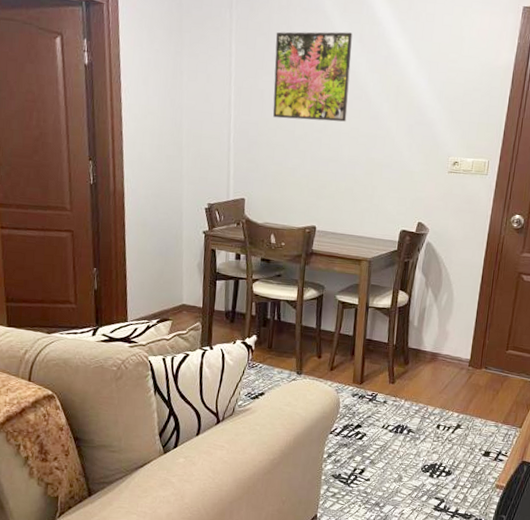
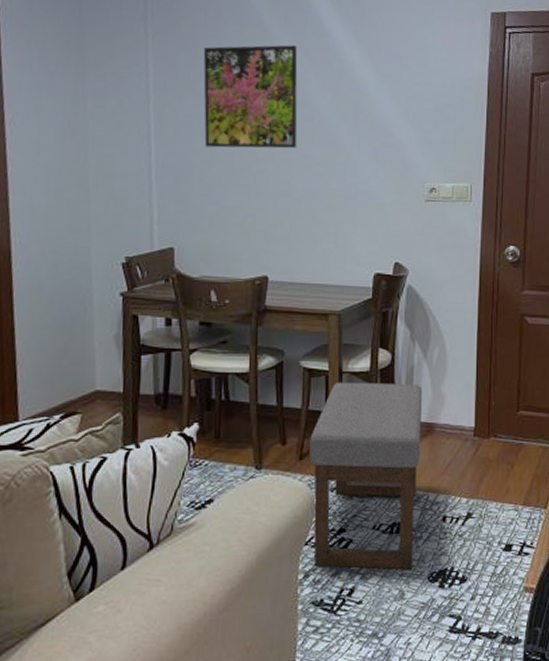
ottoman: none [336,314,431,461] -> present [309,382,423,570]

